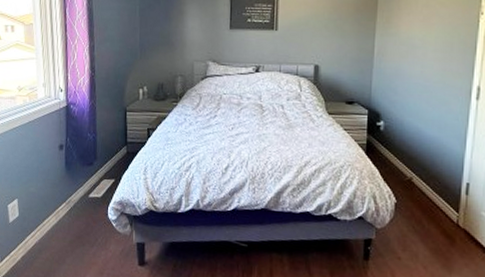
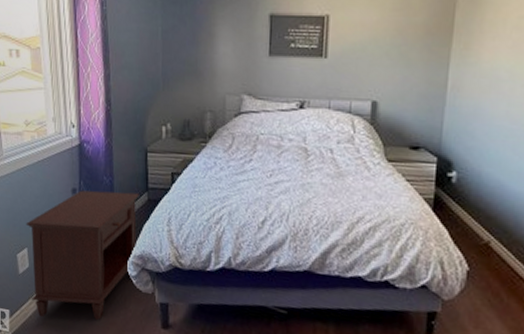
nightstand: none [16,146,119,261] -> present [26,190,139,320]

